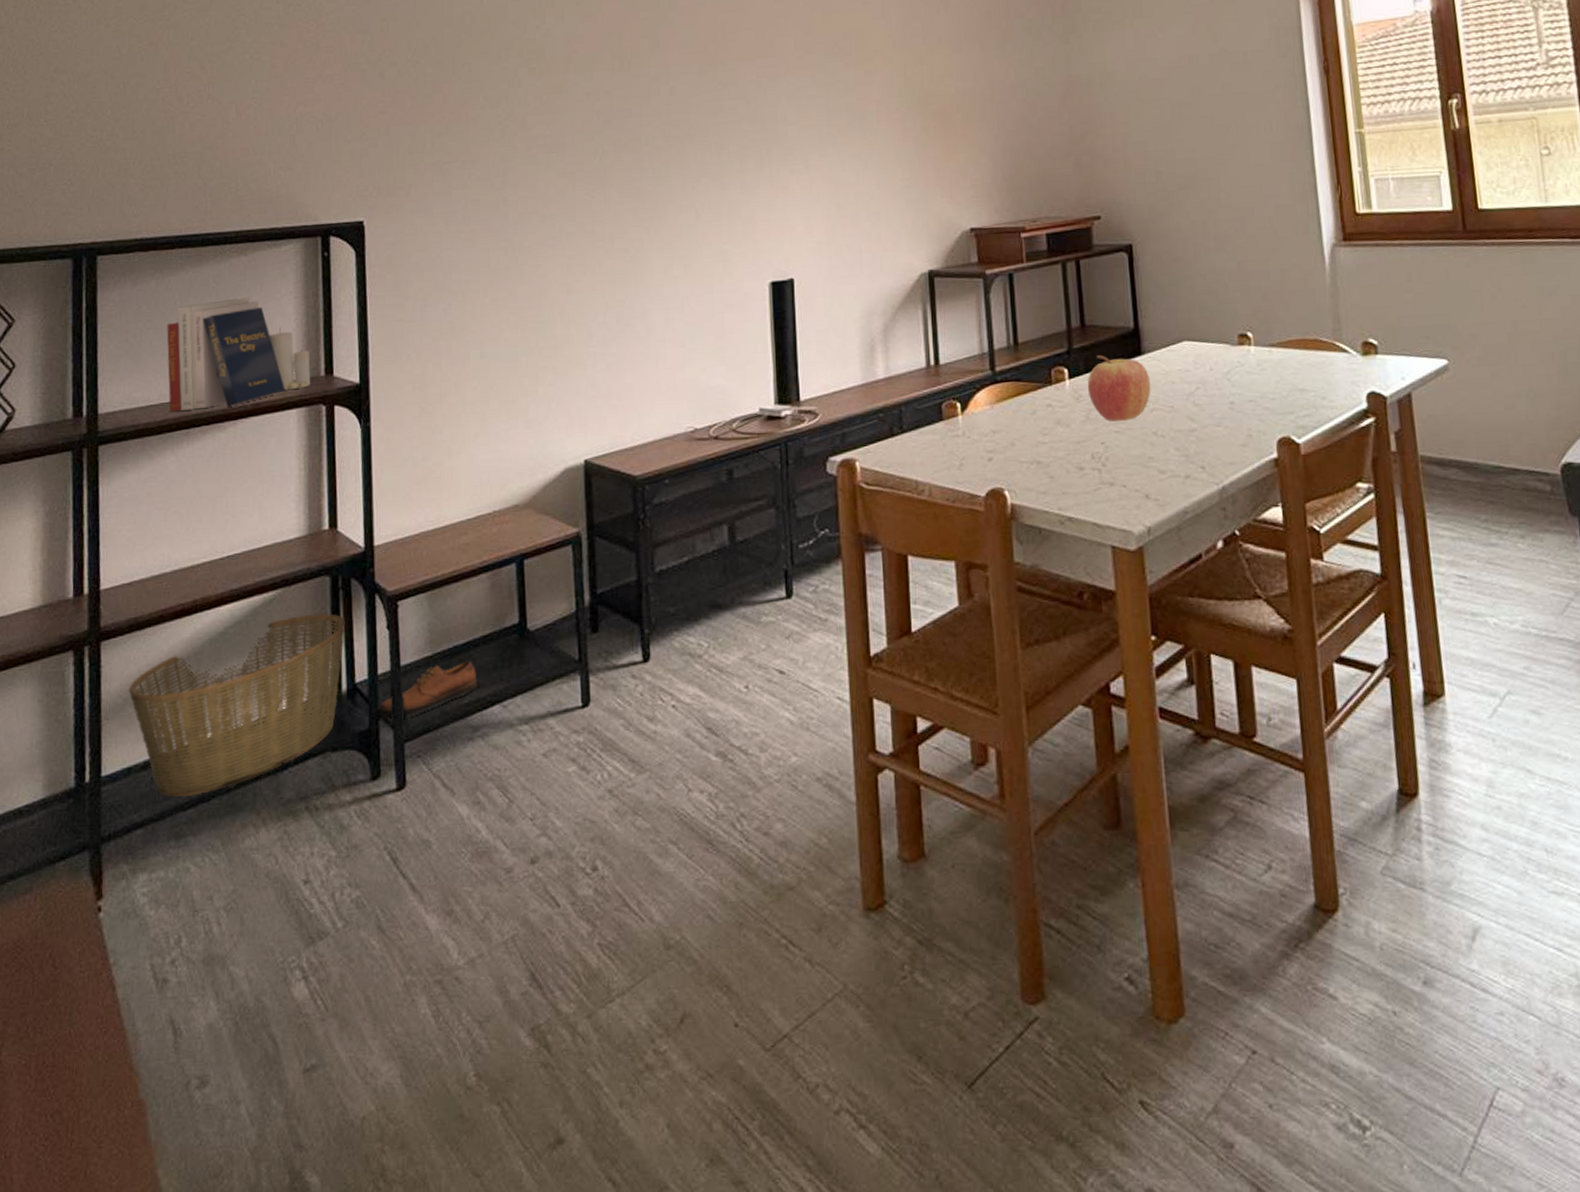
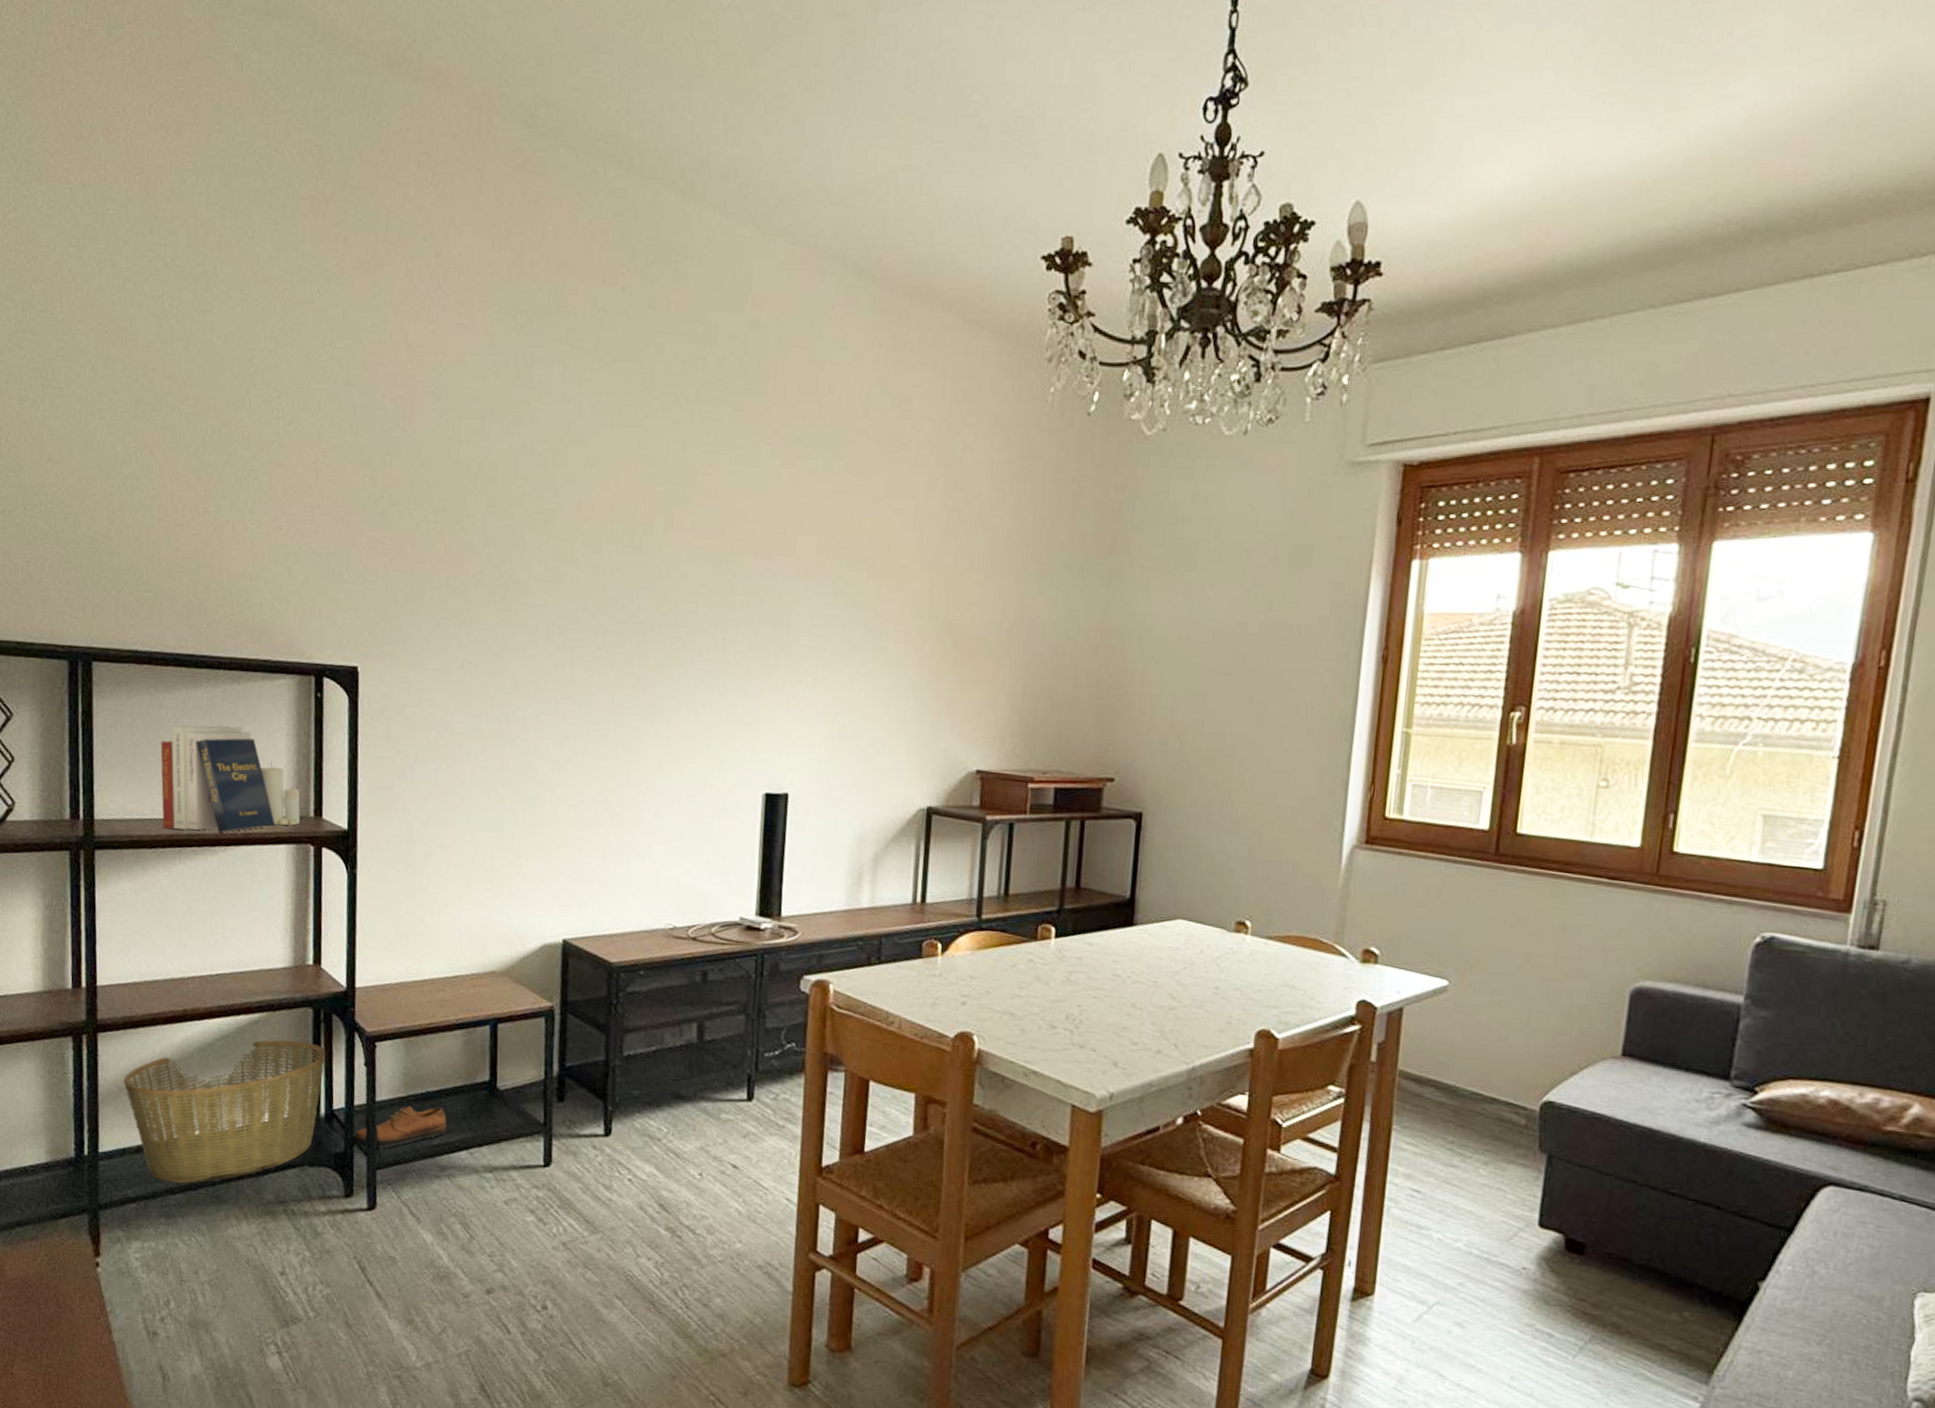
fruit: present [1087,355,1151,422] -> none [1072,919,1138,989]

